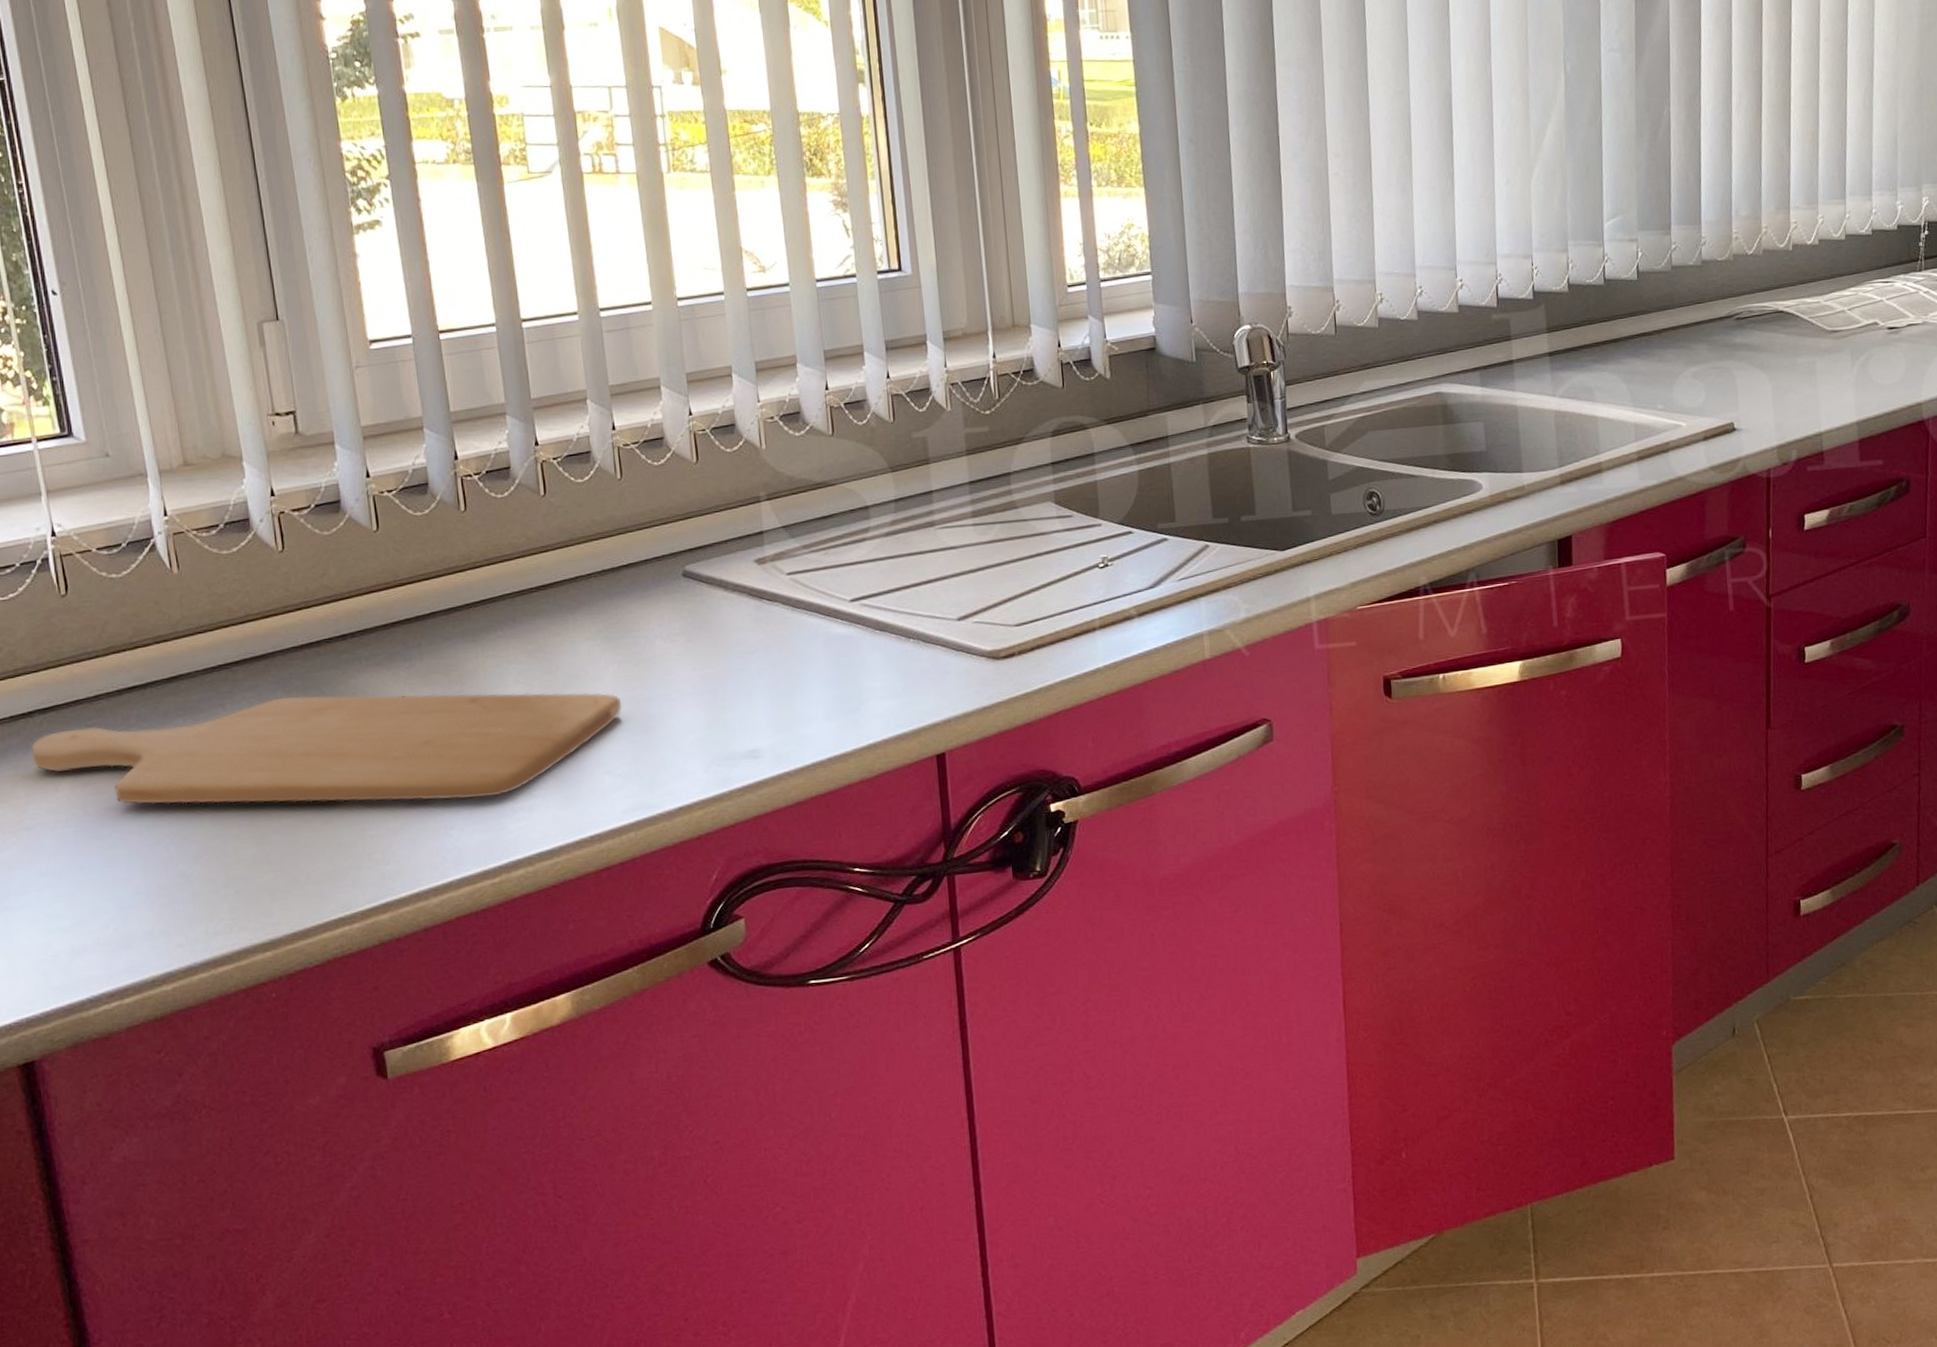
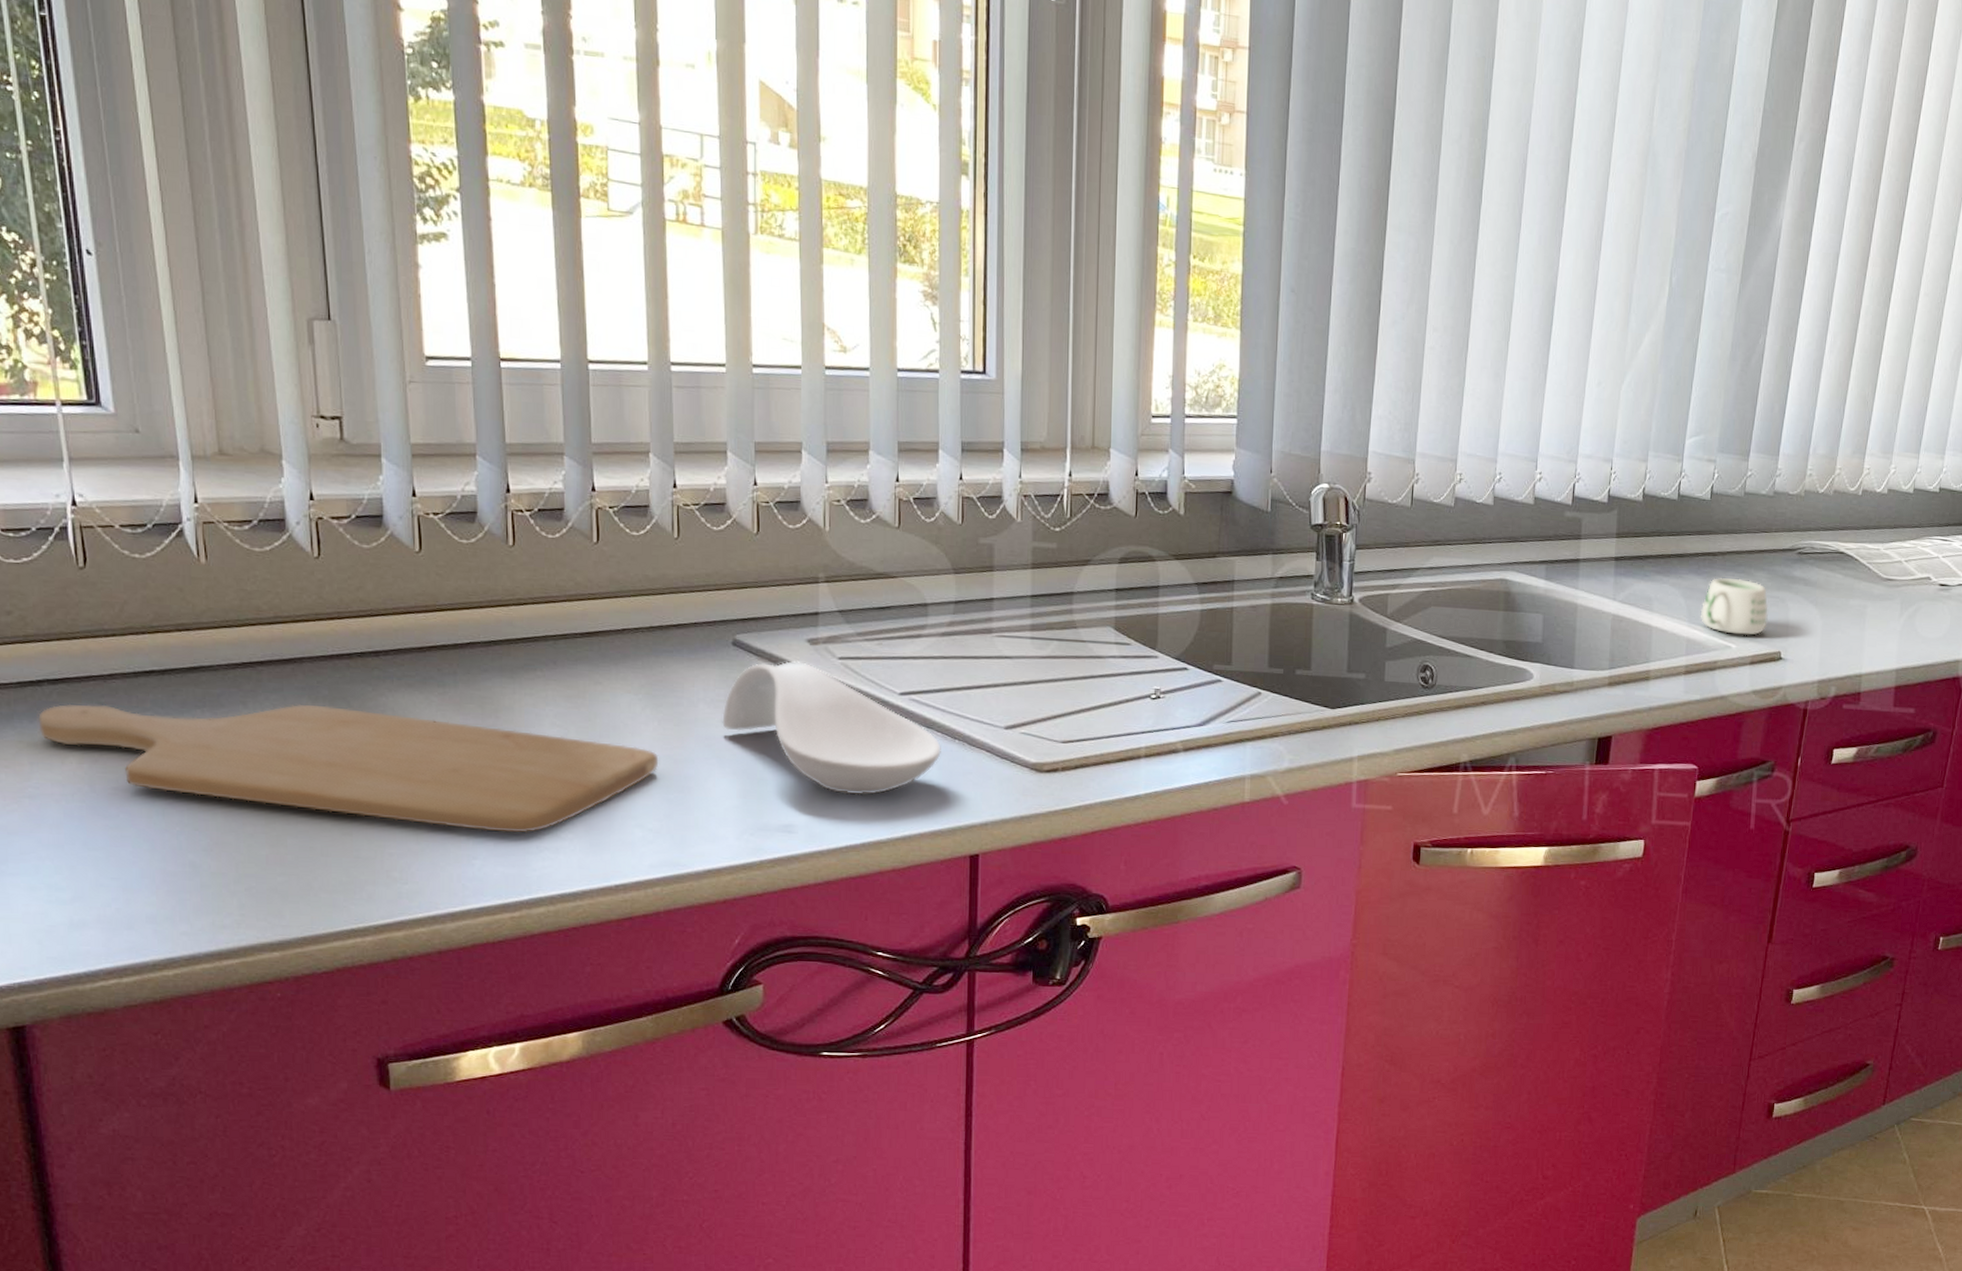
spoon rest: none [679,582,897,710] -> present [722,660,941,795]
mug: none [1644,354,1716,413] -> present [1700,577,1769,635]

